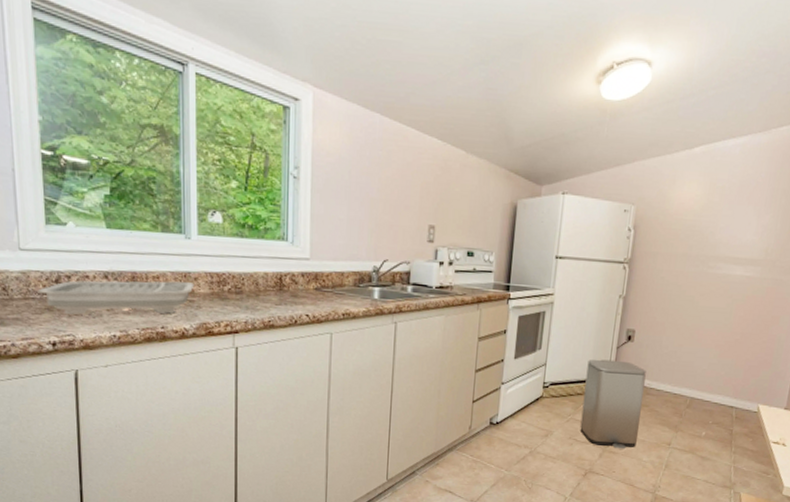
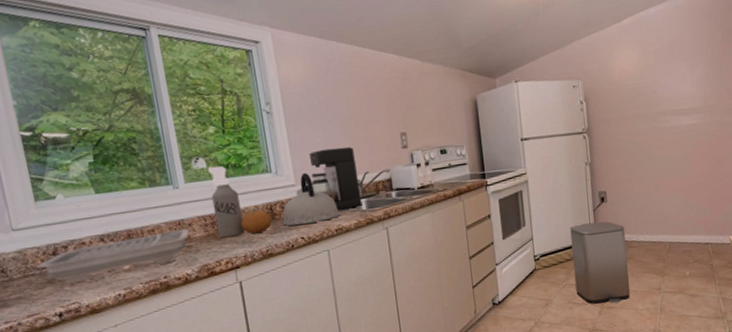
spray bottle: none [222,222,251,300] -> present [208,166,246,238]
fruit: none [247,277,280,302] -> present [240,210,272,234]
kettle: none [289,247,351,303] -> present [282,172,341,226]
coffee maker: none [321,227,377,295] -> present [305,146,363,210]

